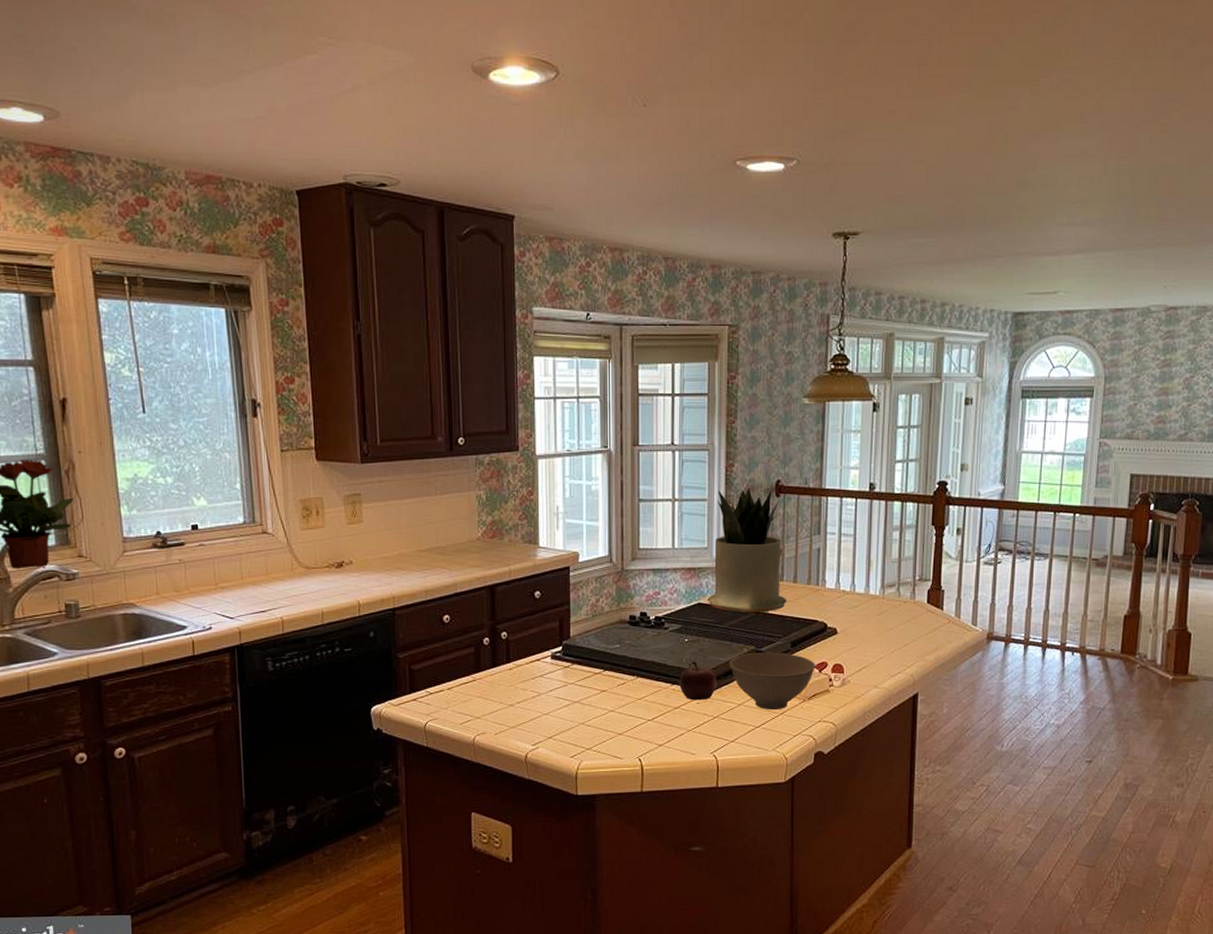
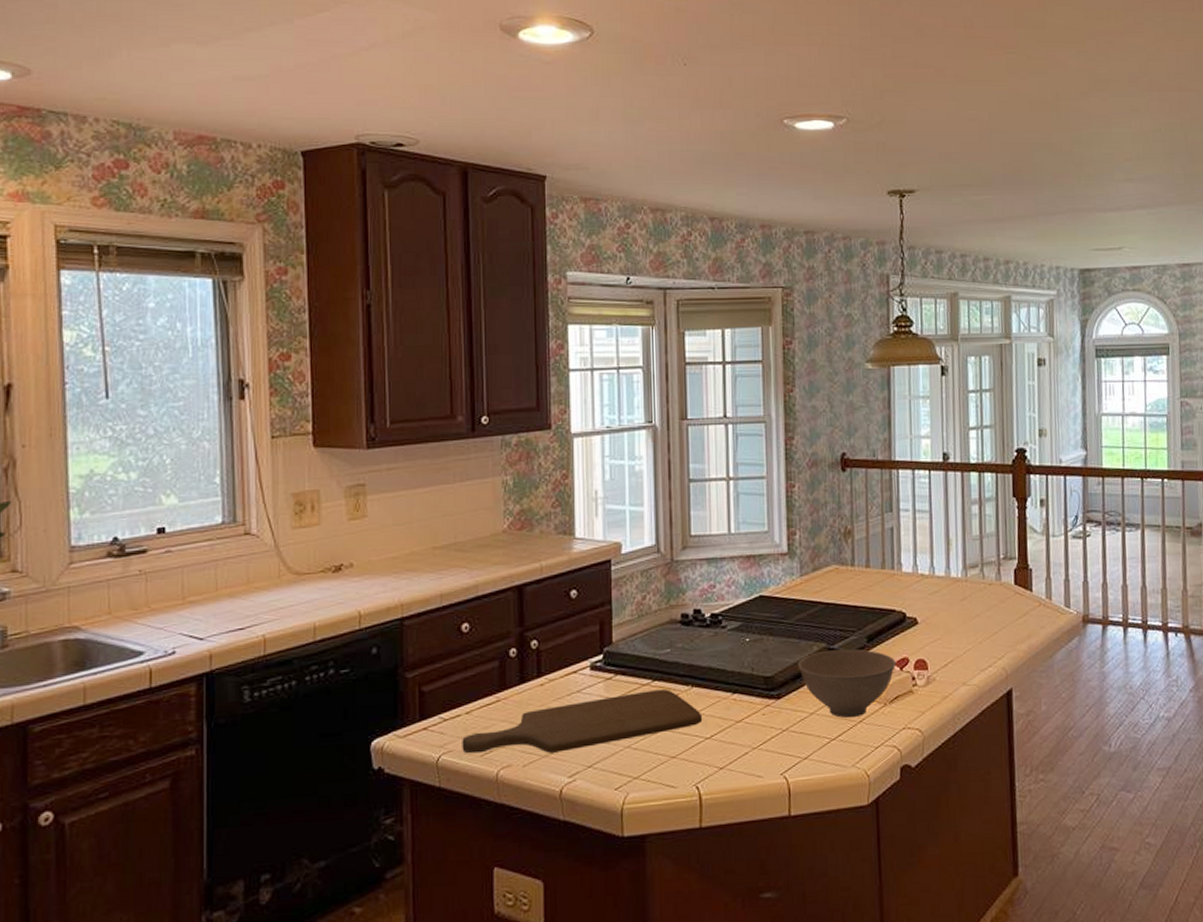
chopping board: none [445,678,646,725] -> present [462,689,703,754]
fruit: present [679,661,718,701] -> none [741,664,785,712]
planter: present [707,488,787,613] -> none [769,462,860,605]

